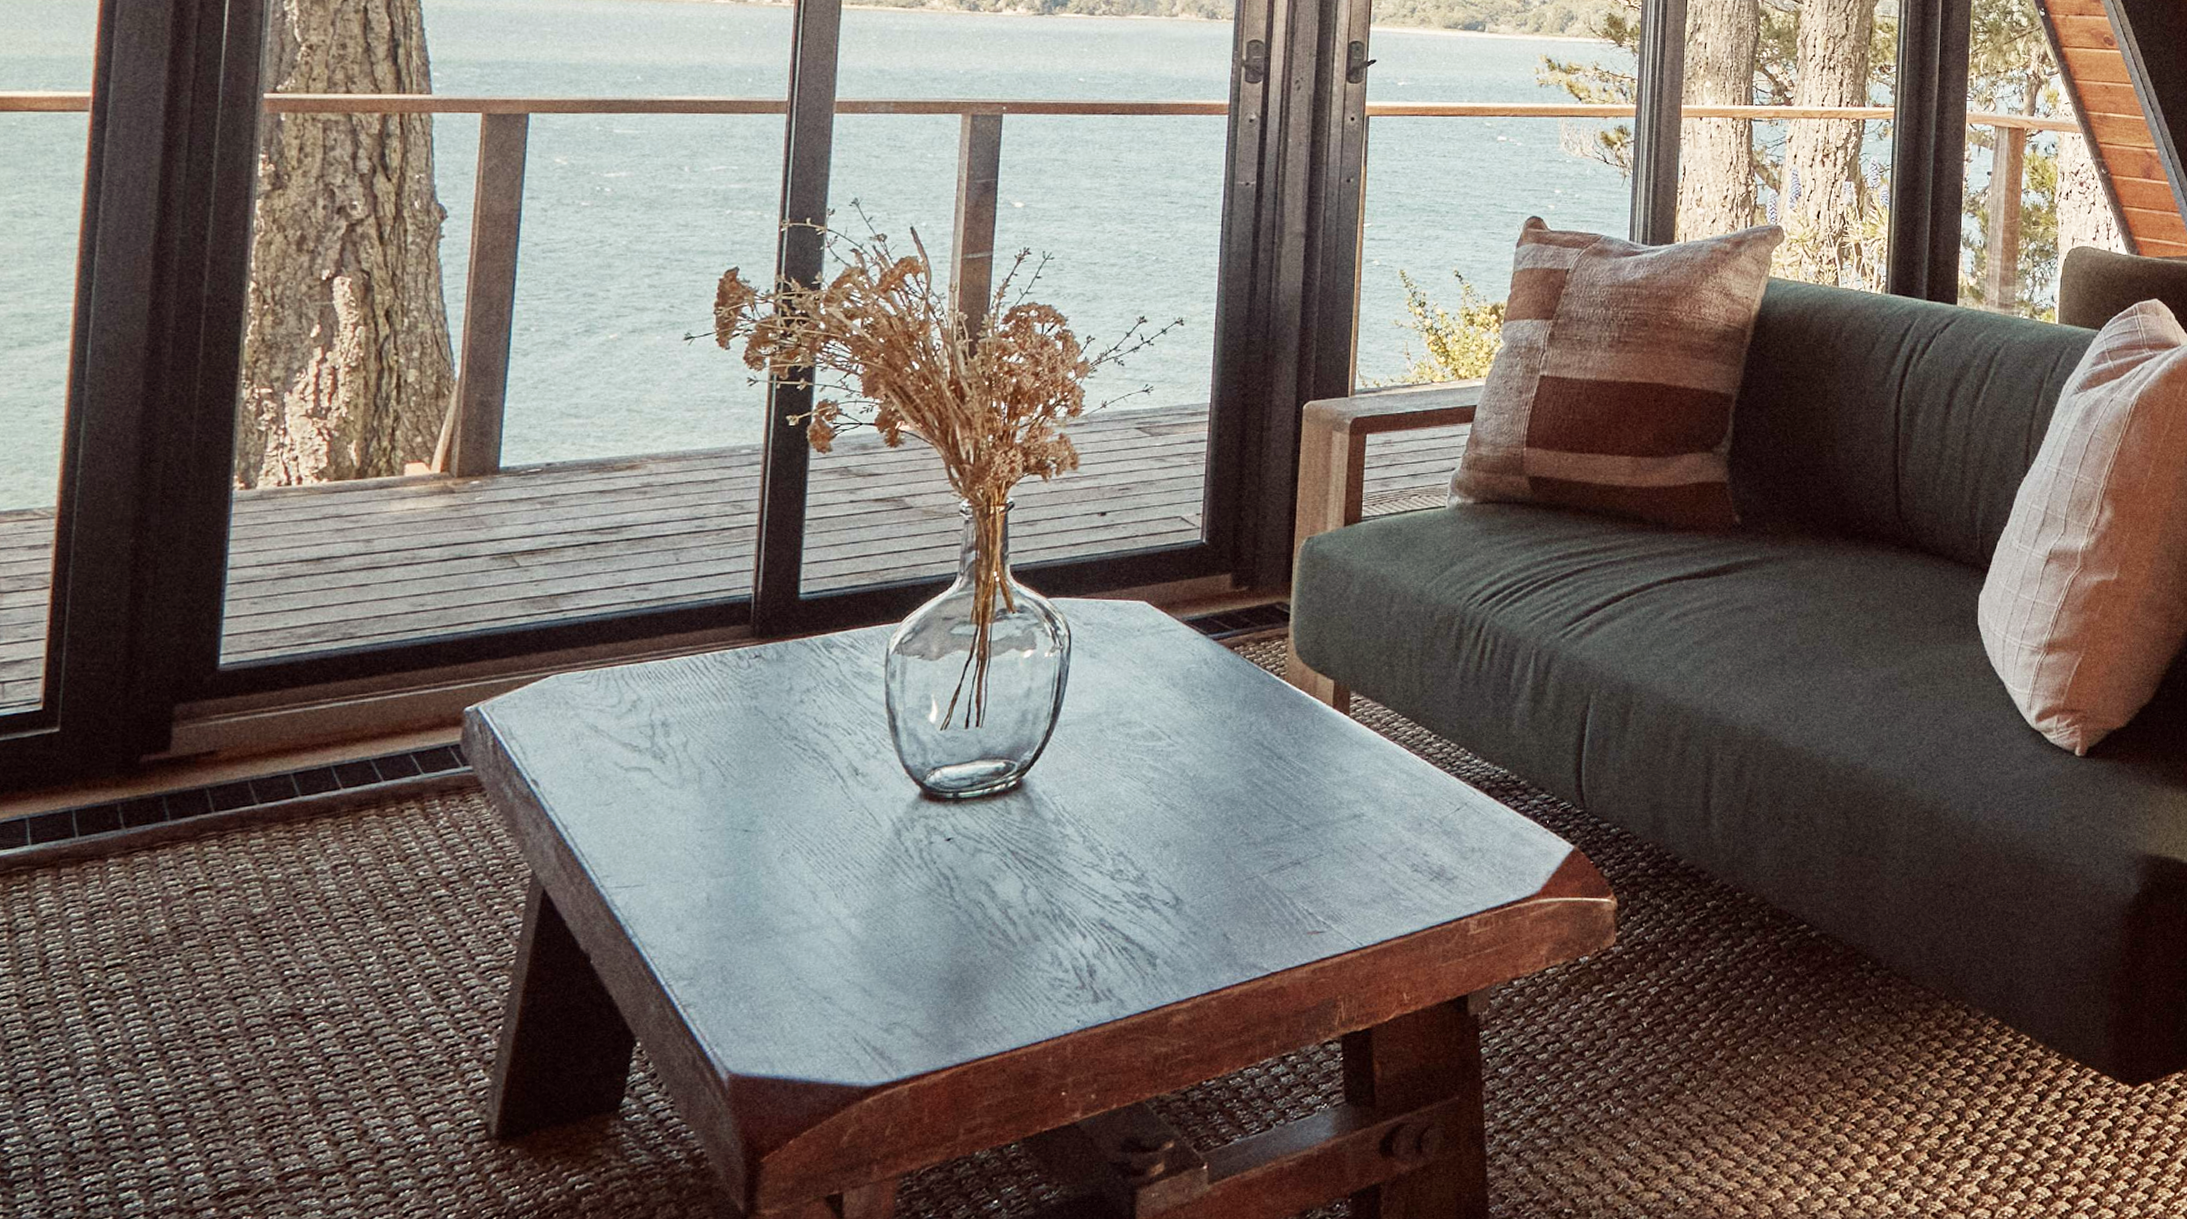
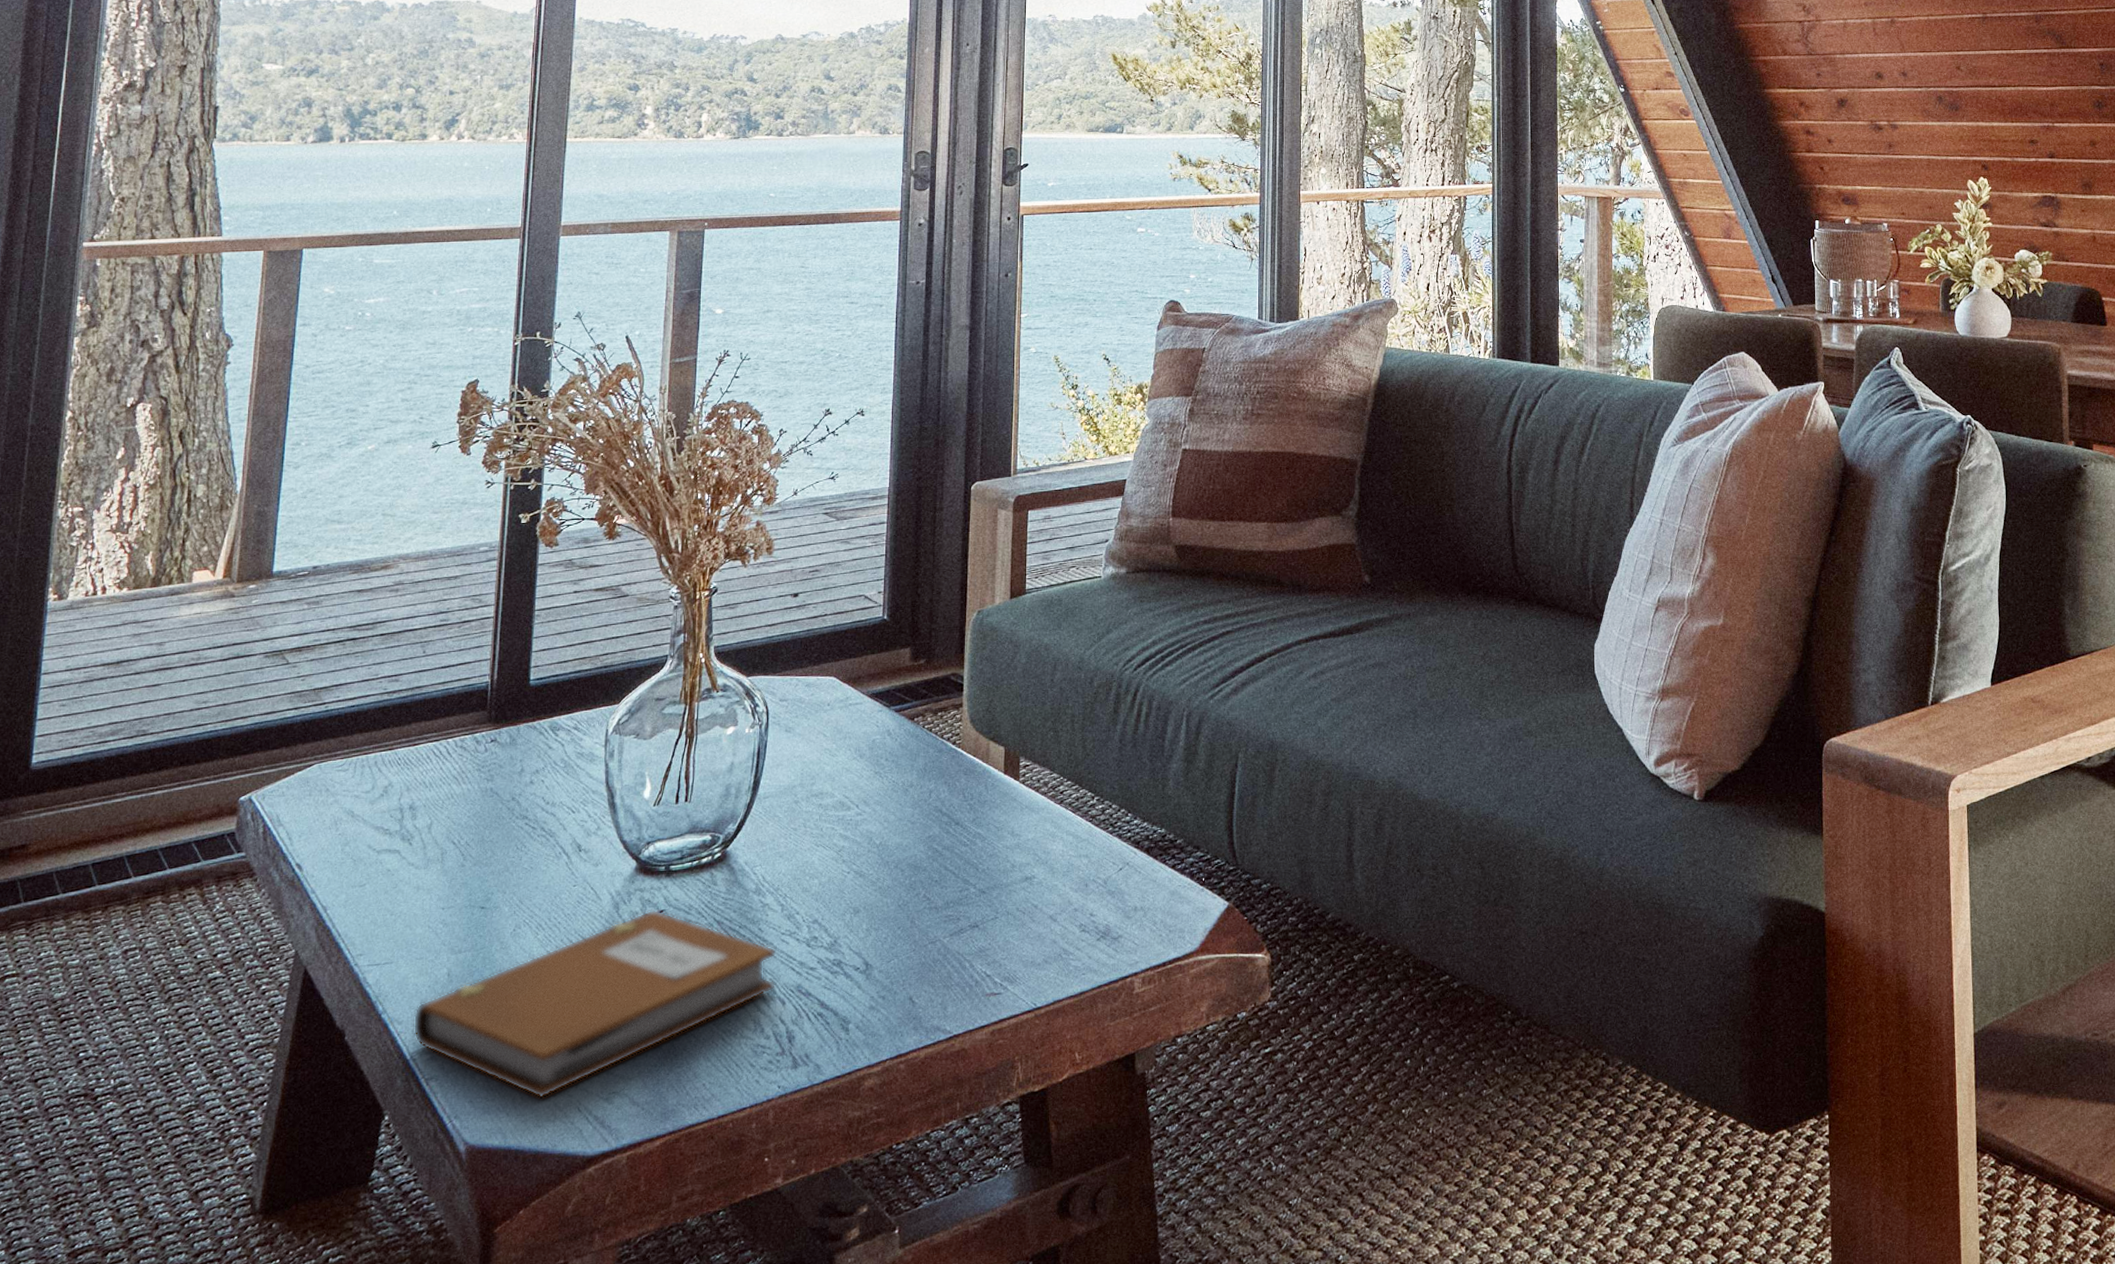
notebook: none [668,837,1078,1028] -> present [413,909,777,1099]

